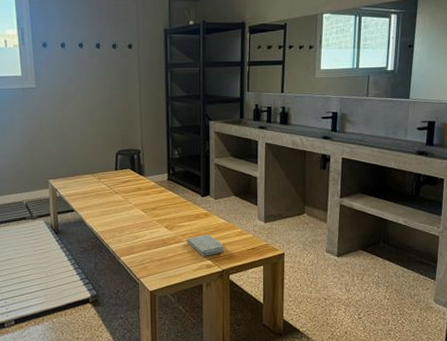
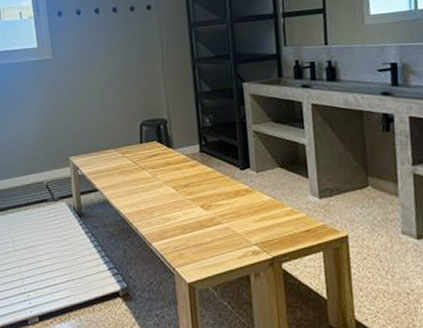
washcloth: present [187,234,225,256] -> none [227,214,274,241]

